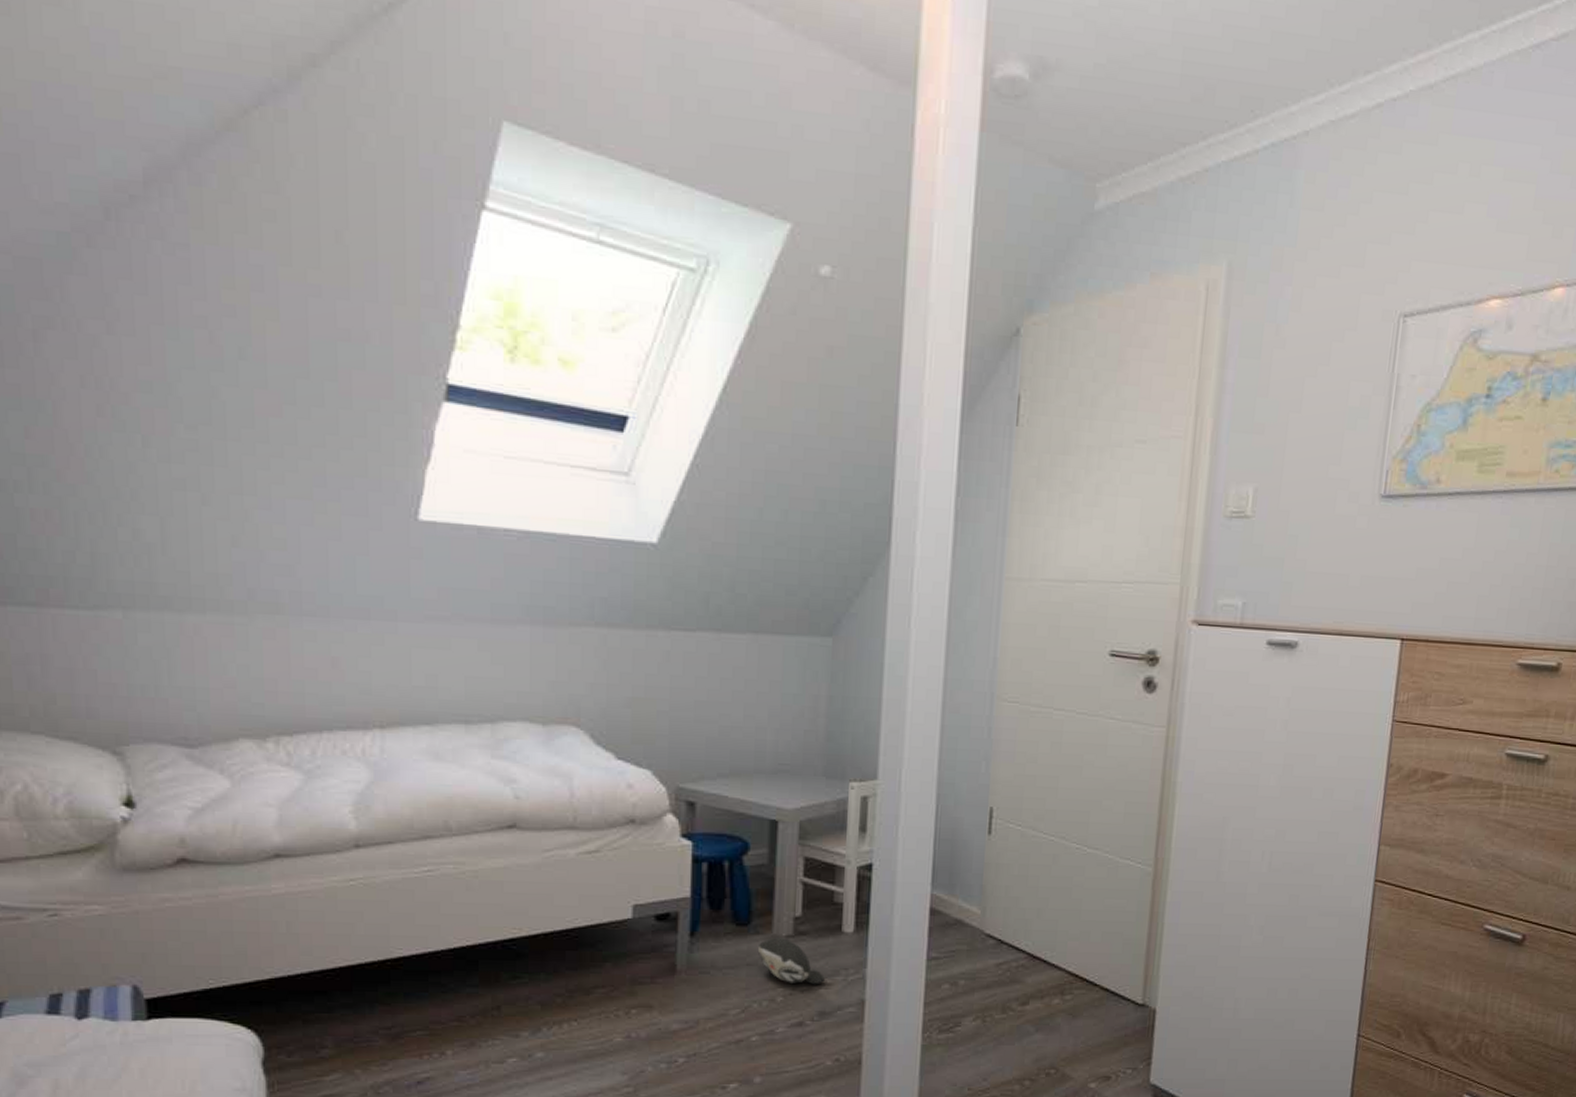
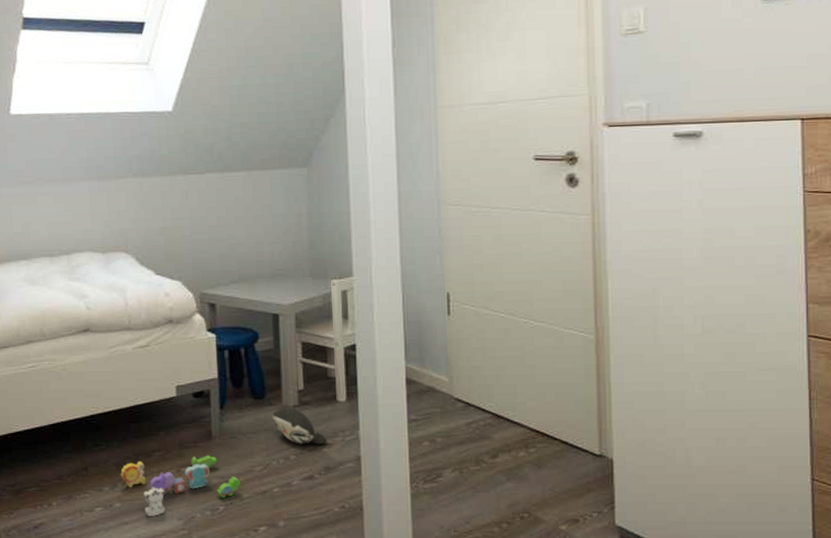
stacking toy: none [547,993,710,1070] -> present [120,455,241,516]

